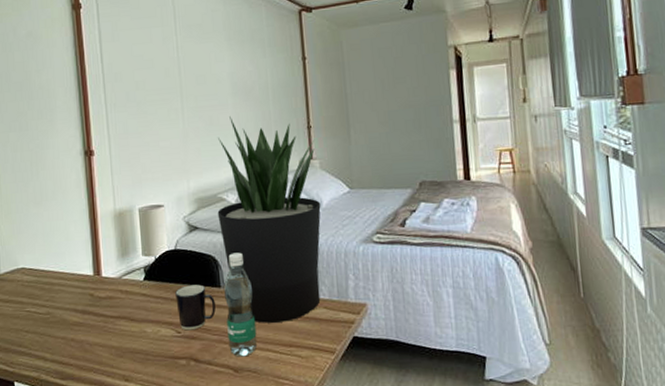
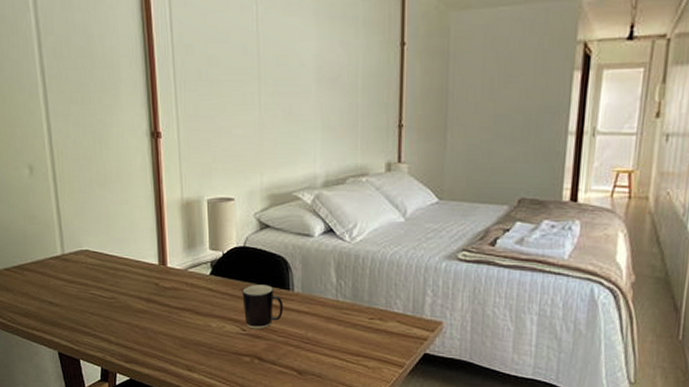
planter: present [217,116,321,323] -> none [291,106,406,331]
bottle: present [224,252,258,357] -> none [293,256,324,361]

